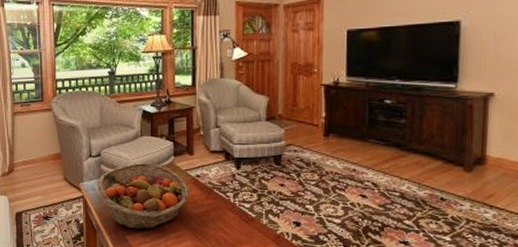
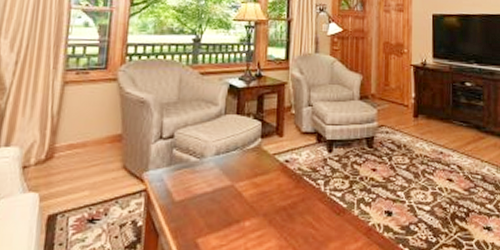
fruit basket: present [96,162,190,229] -> none [165,145,277,229]

